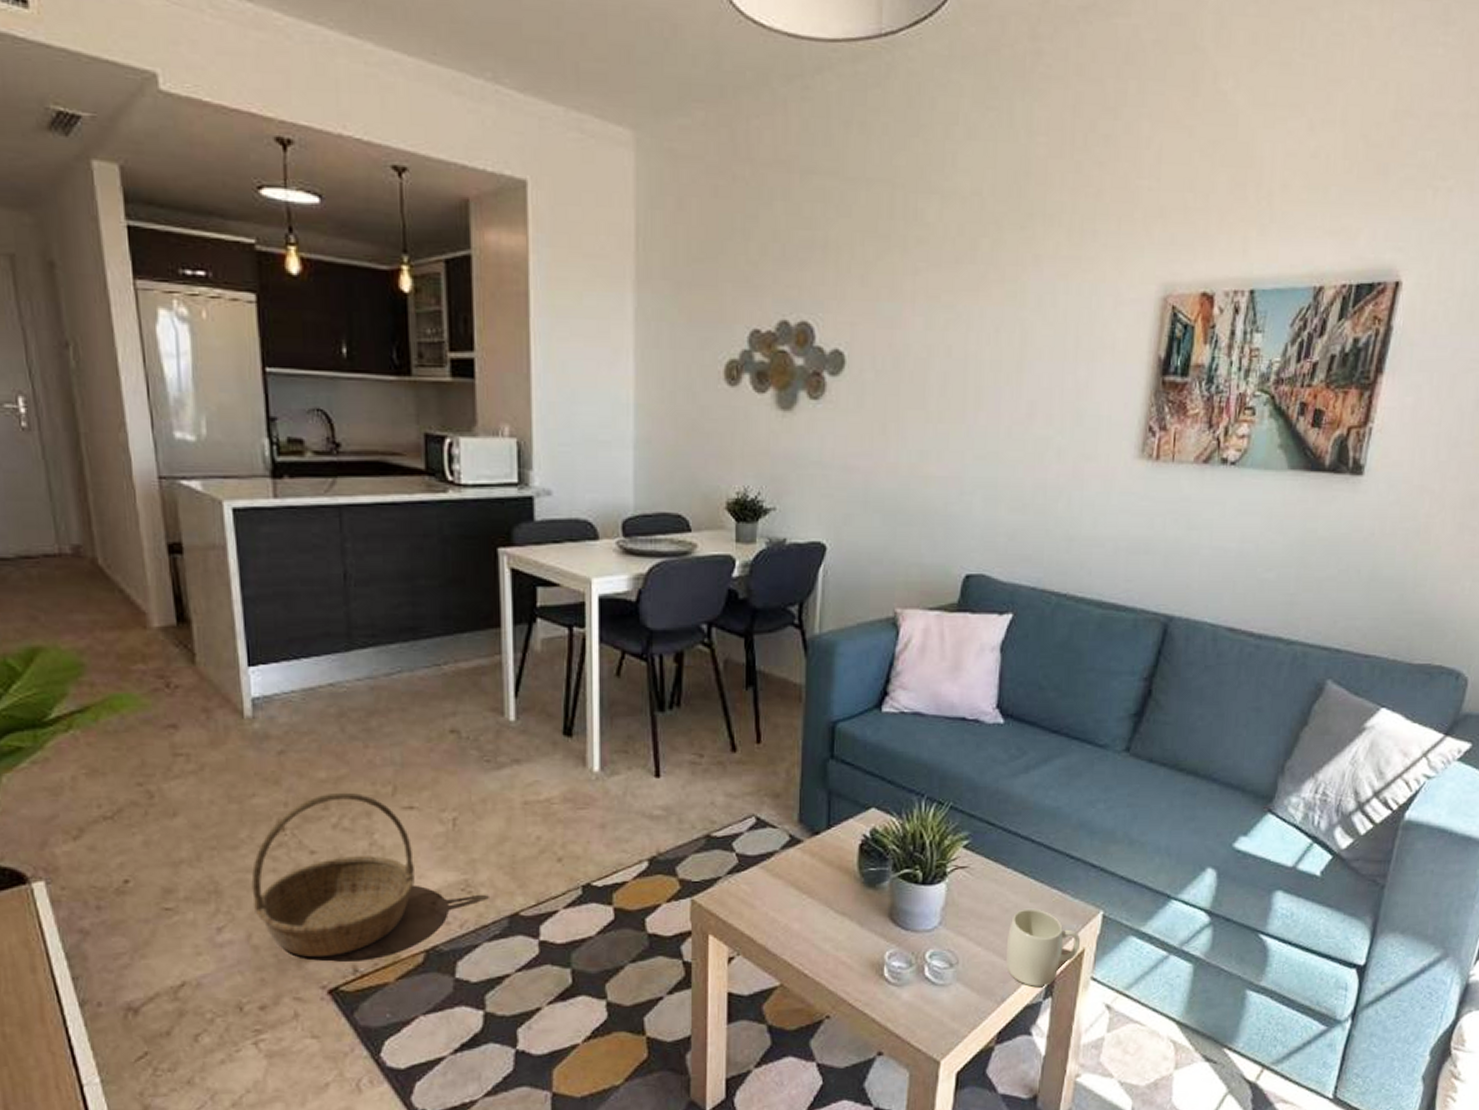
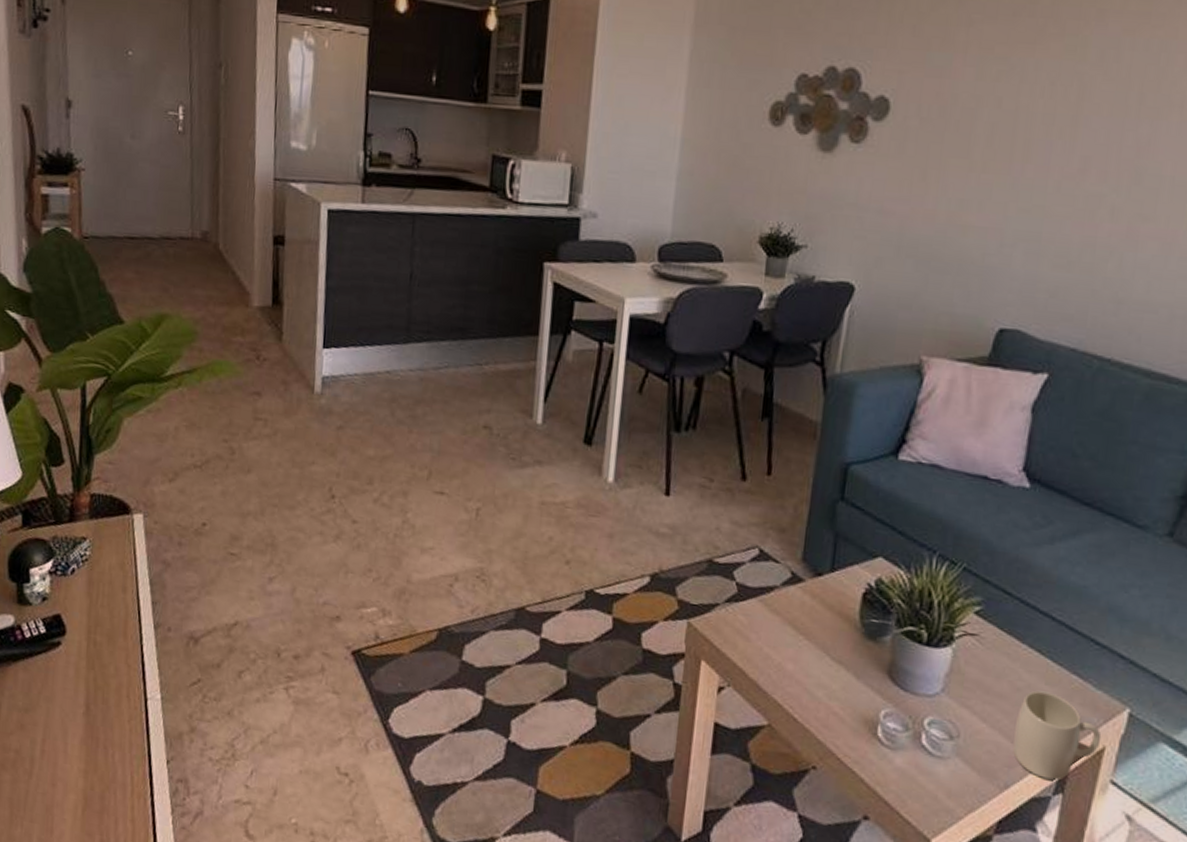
basket: present [251,792,415,958] -> none [300,470,438,620]

